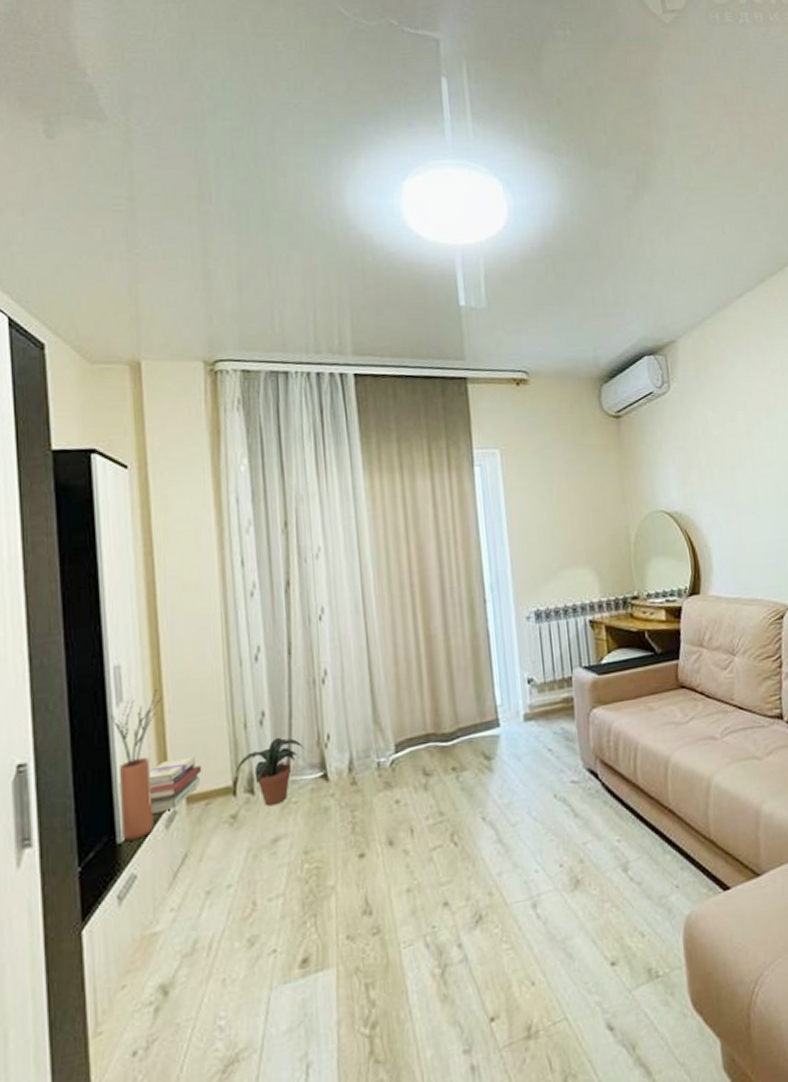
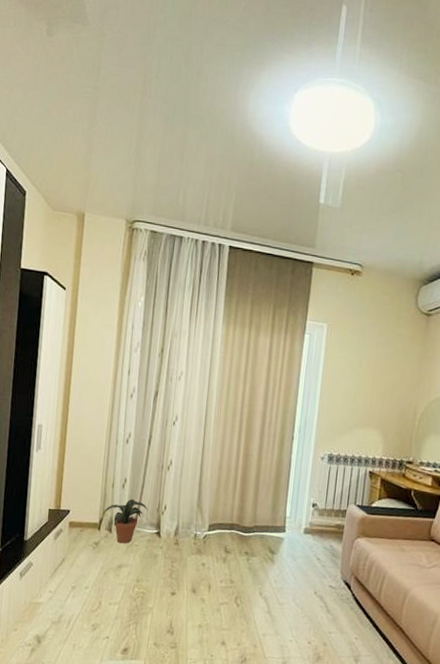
vase: present [111,688,162,841] -> none [28,446,64,541]
books: present [149,756,202,814] -> none [47,495,82,528]

